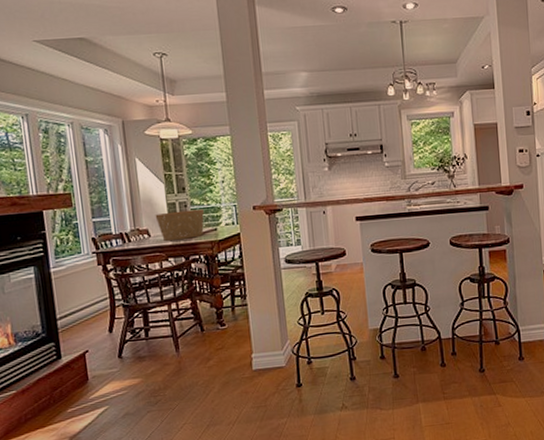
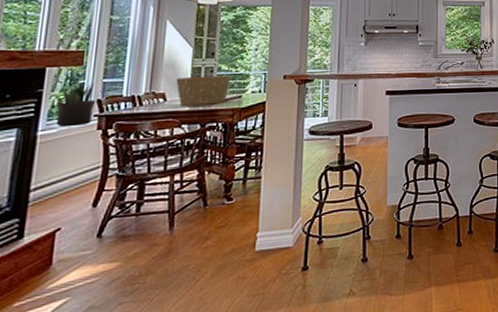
planter: none [59,222,92,265] -> present [56,82,97,128]

